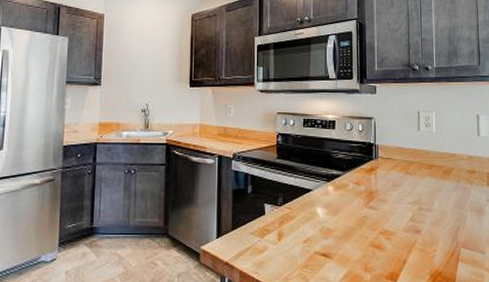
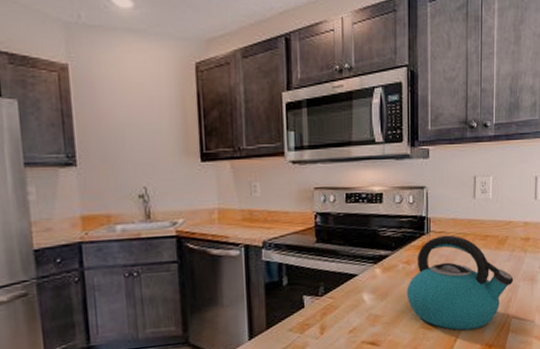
kettle: none [357,162,461,253] -> present [407,235,514,331]

